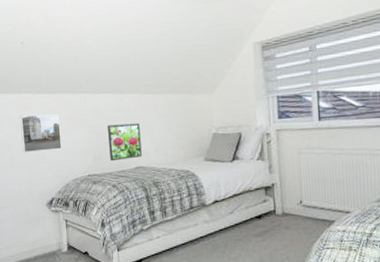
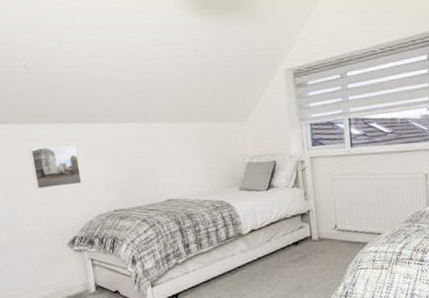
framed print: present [108,123,142,162] -> none [133,153,173,195]

